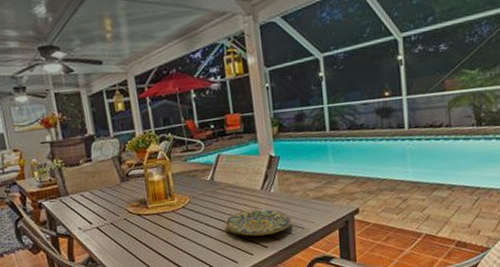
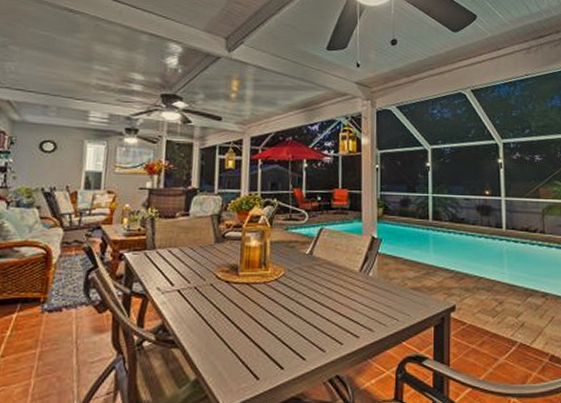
plate: present [225,208,292,236] -> none [318,292,387,323]

